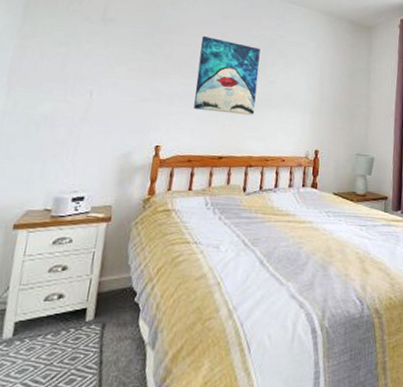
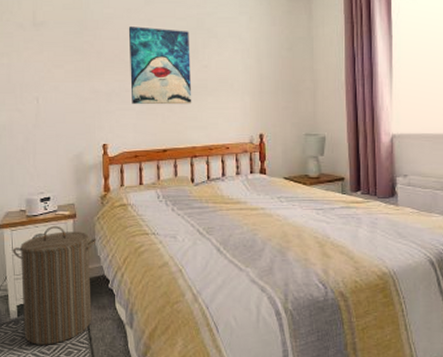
laundry hamper: none [15,229,130,372] -> present [13,226,97,345]

